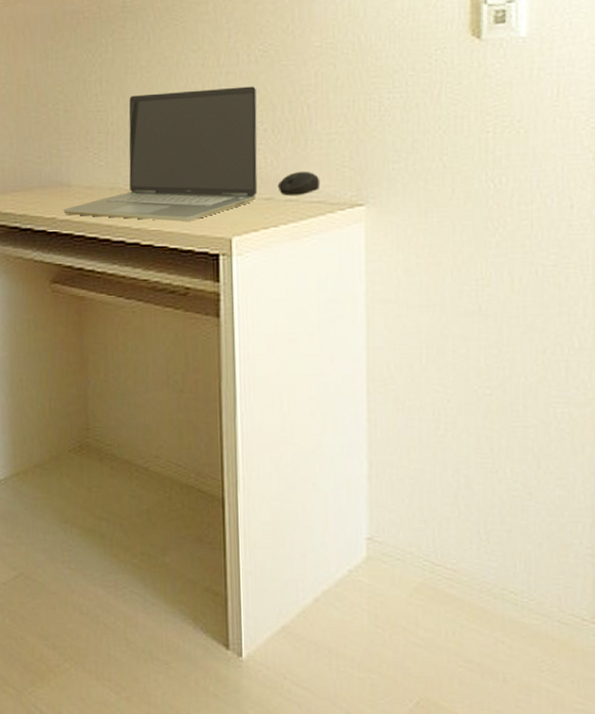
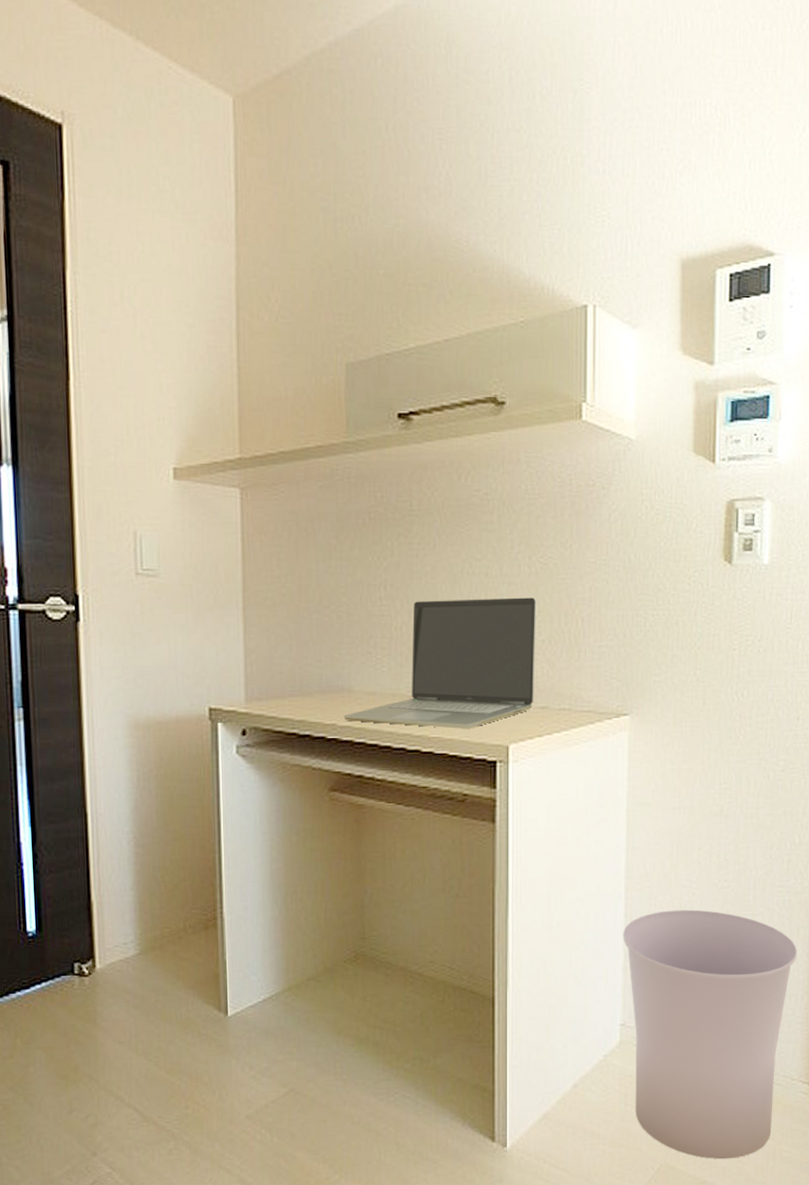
computer mouse: present [277,171,321,197] -> none [552,681,591,706]
waste bin: none [366,417,583,703] -> present [623,909,798,1160]

